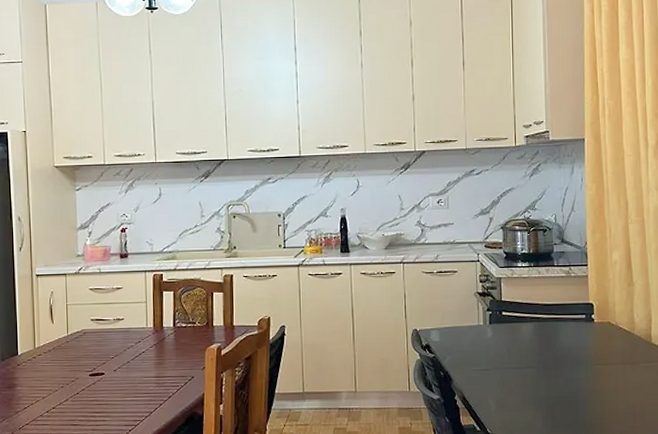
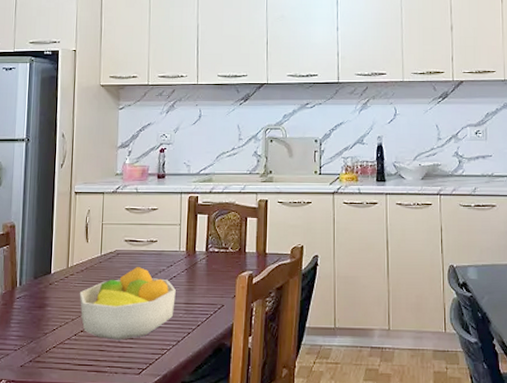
fruit bowl: none [48,343,146,415] -> present [79,266,176,340]

